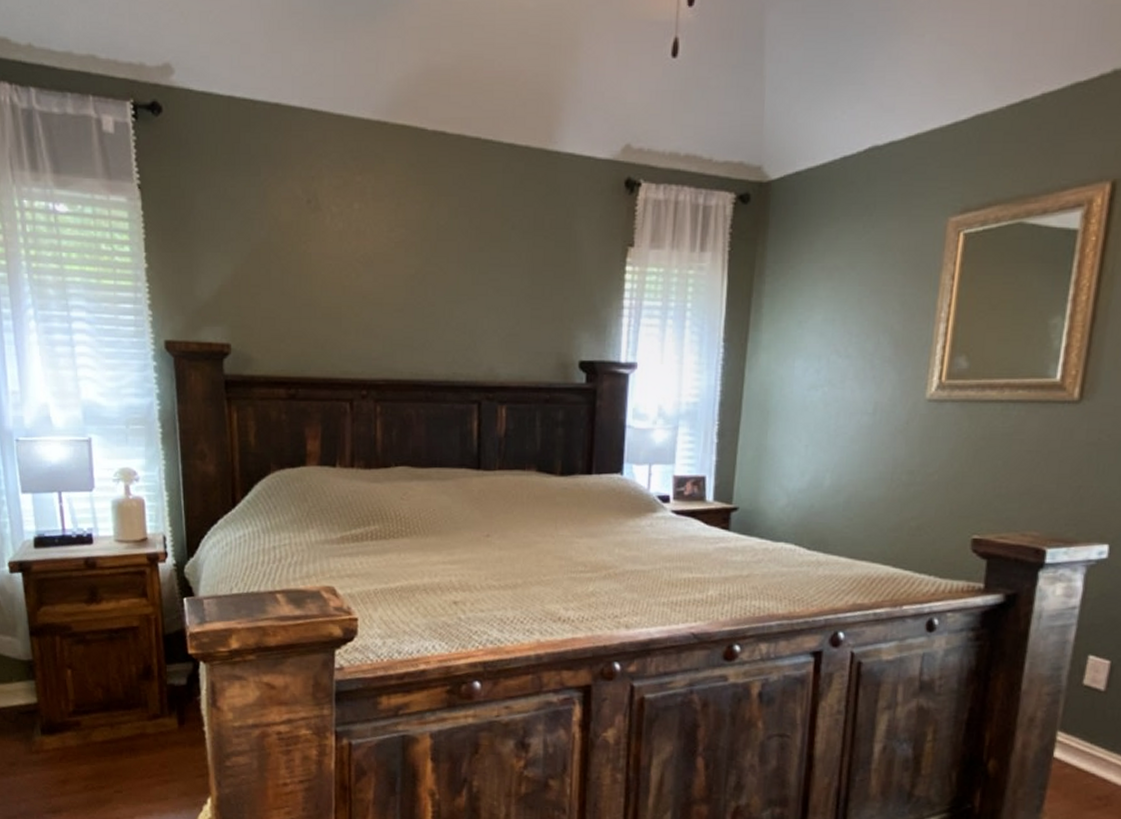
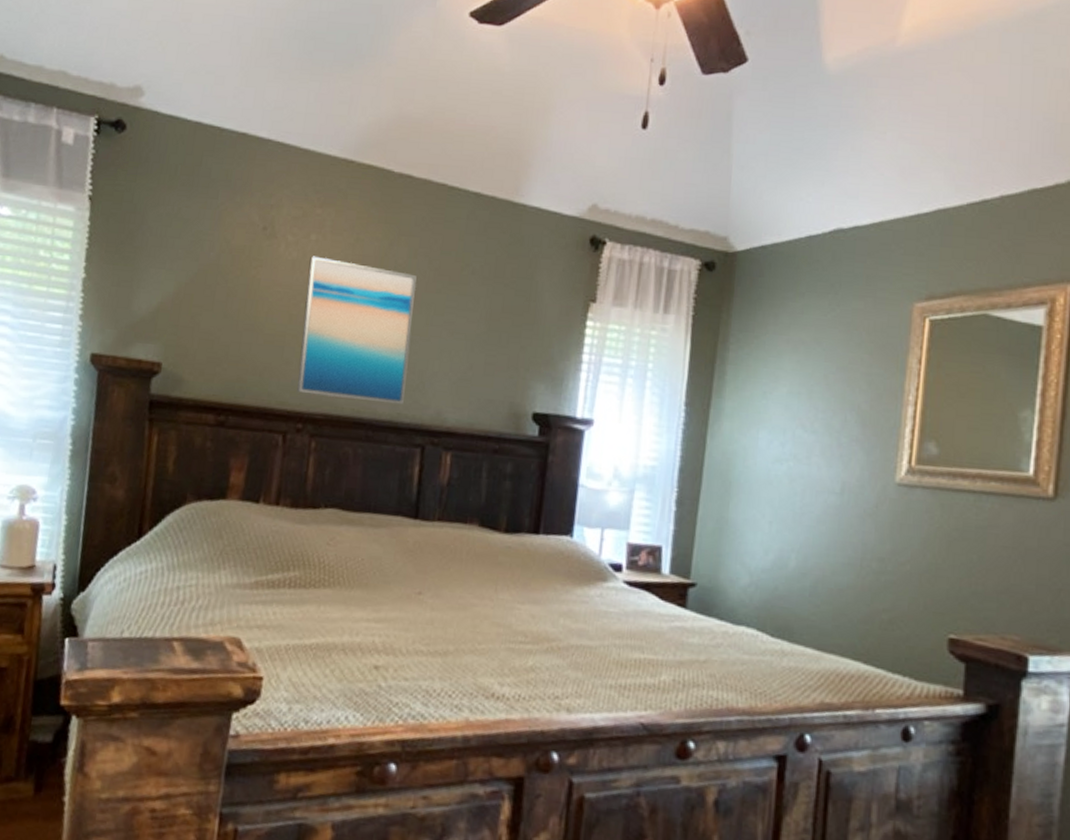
wall art: none [355,225,460,364] -> present [297,256,417,405]

